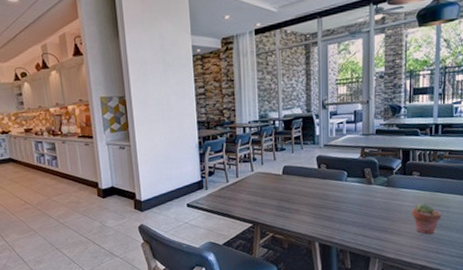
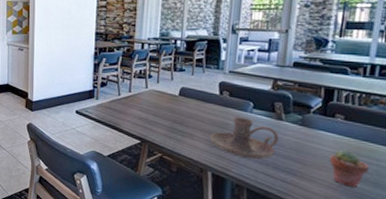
candle holder: none [314,186,371,224] -> present [210,116,279,160]

